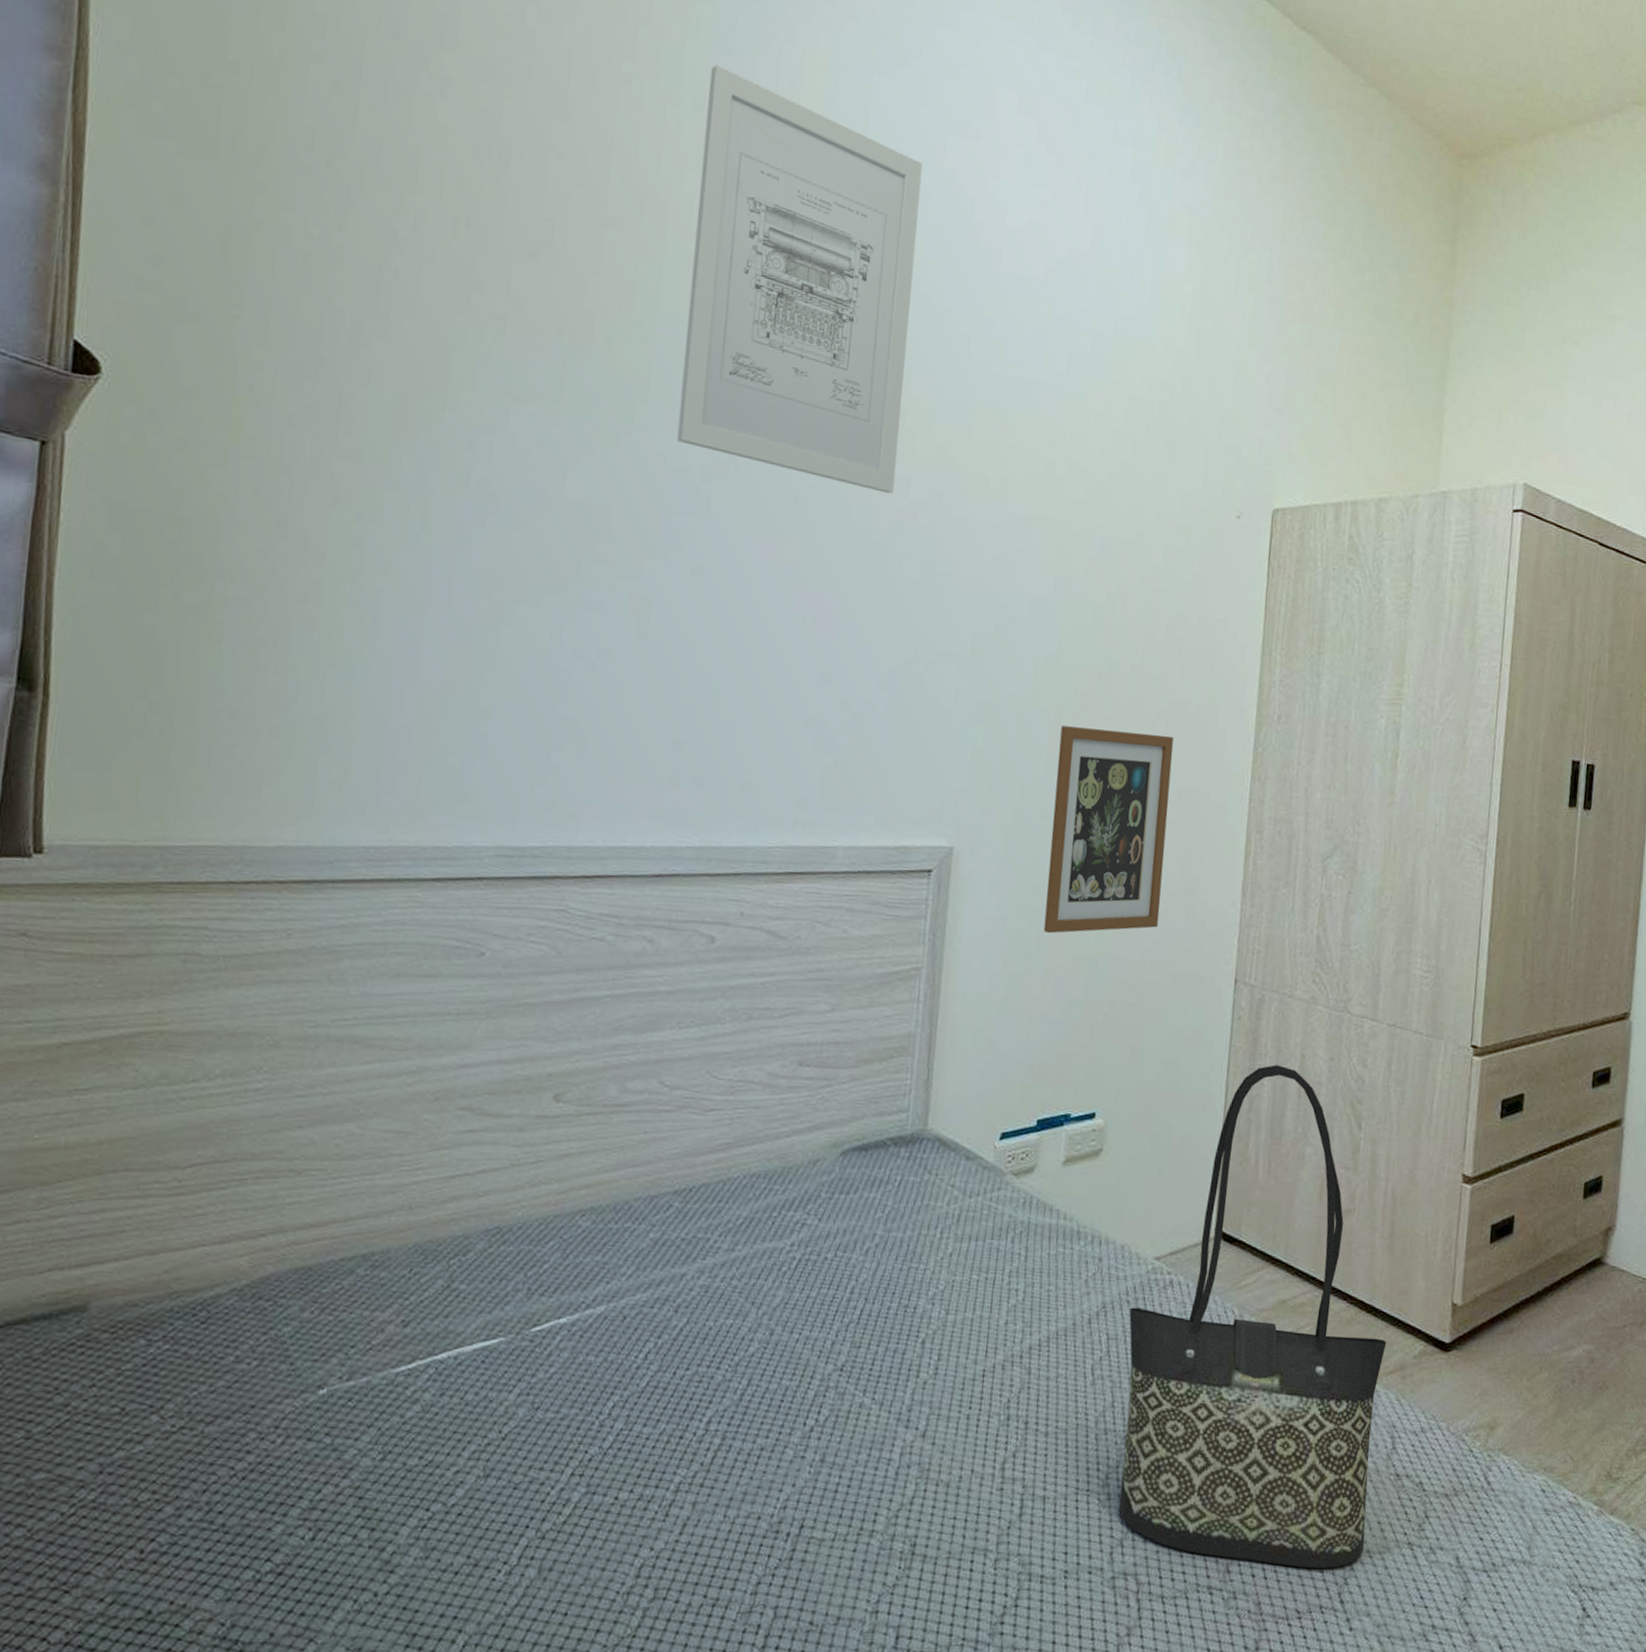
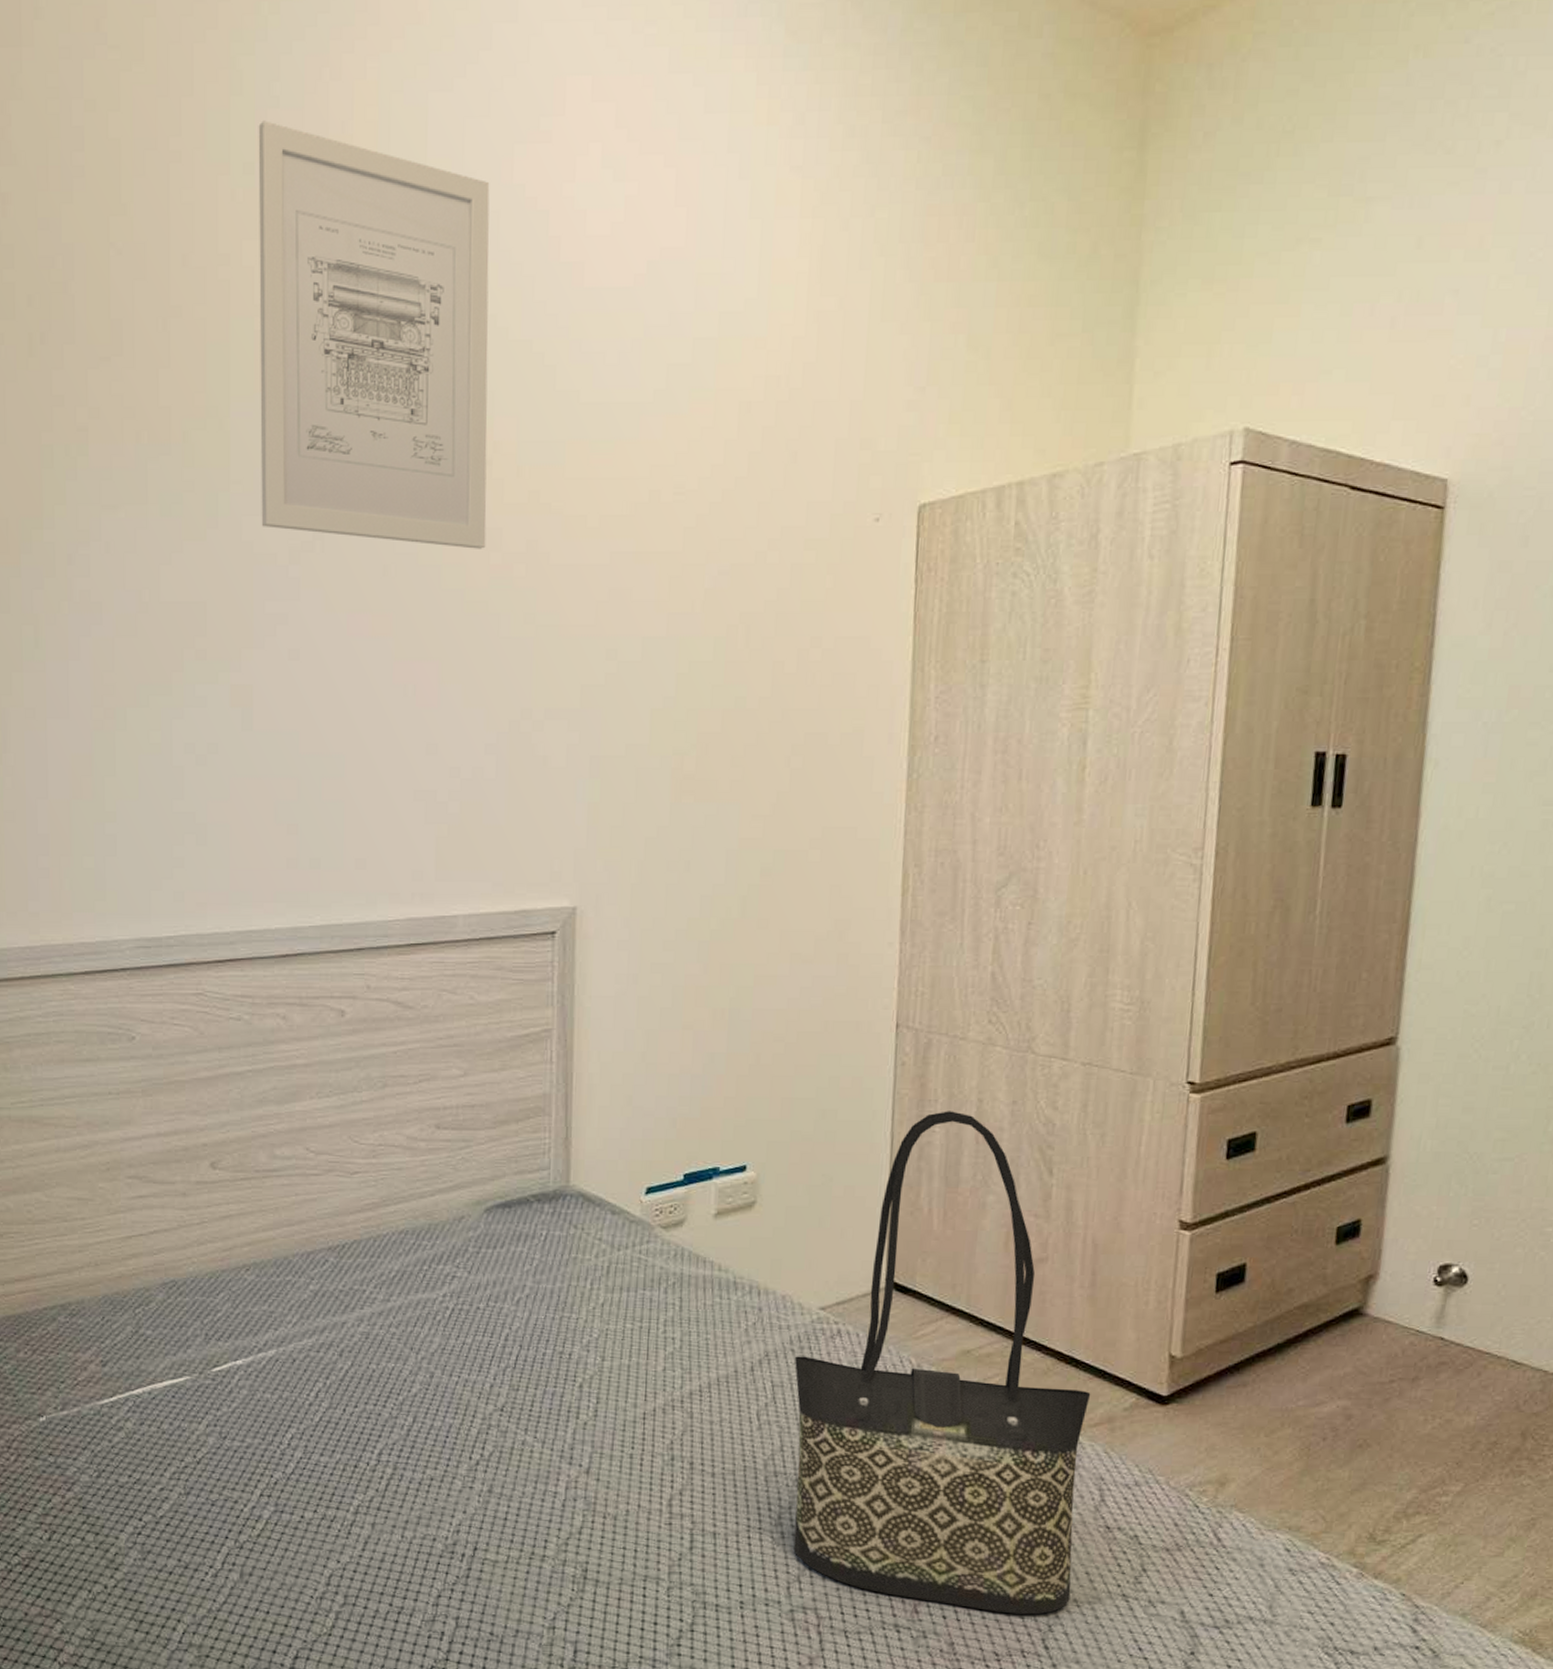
picture frame: present [1043,726,1174,934] -> none [678,771,813,988]

